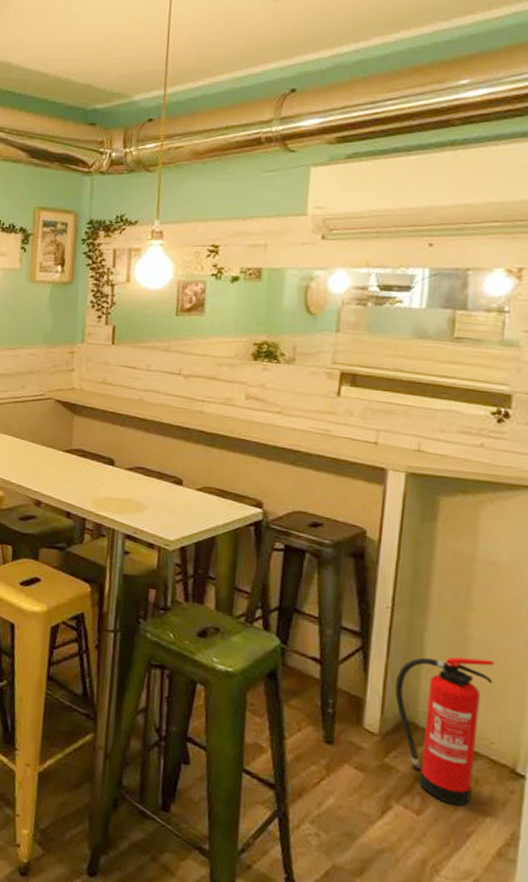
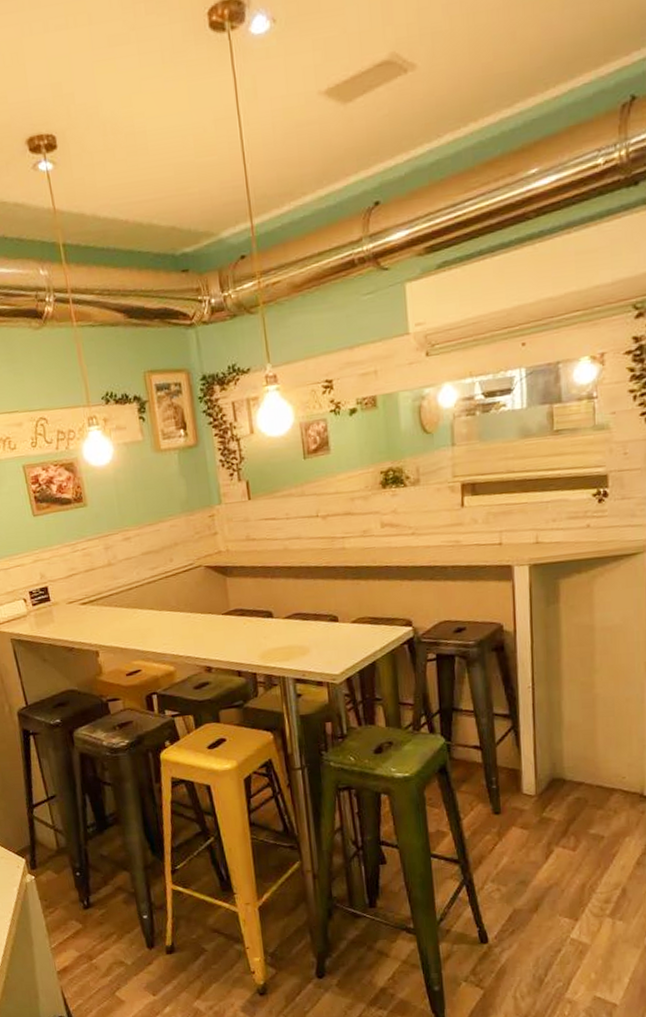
fire extinguisher: present [394,656,495,806] -> none [543,710,619,836]

